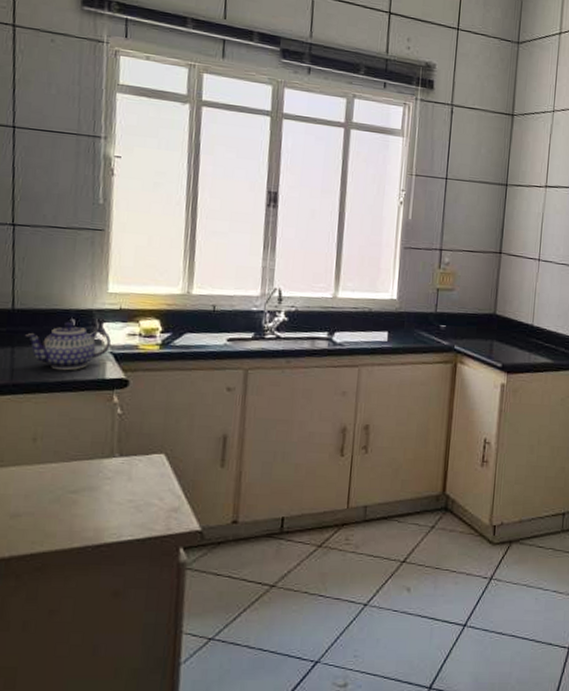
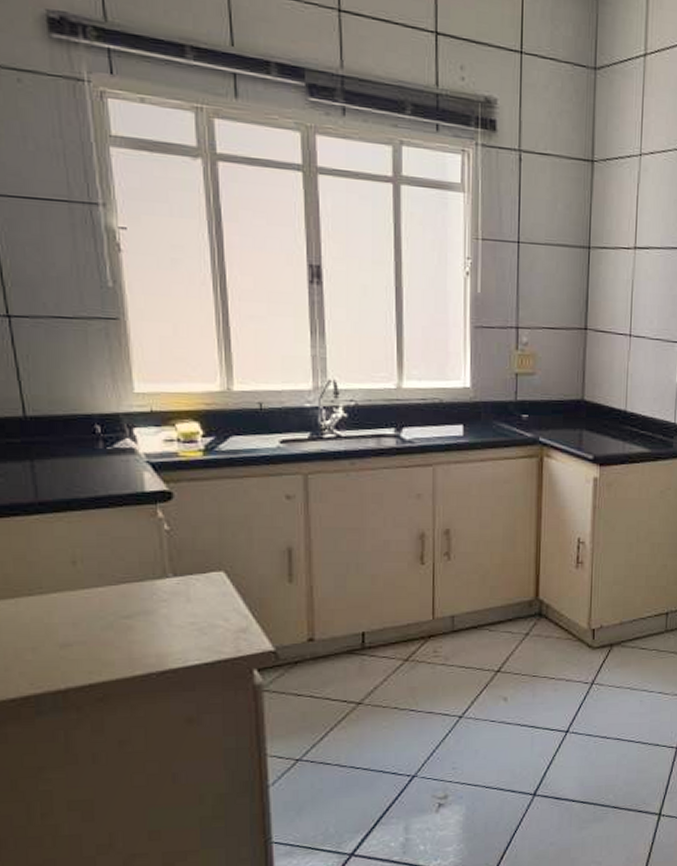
teapot: present [25,321,111,371] -> none [44,427,145,485]

